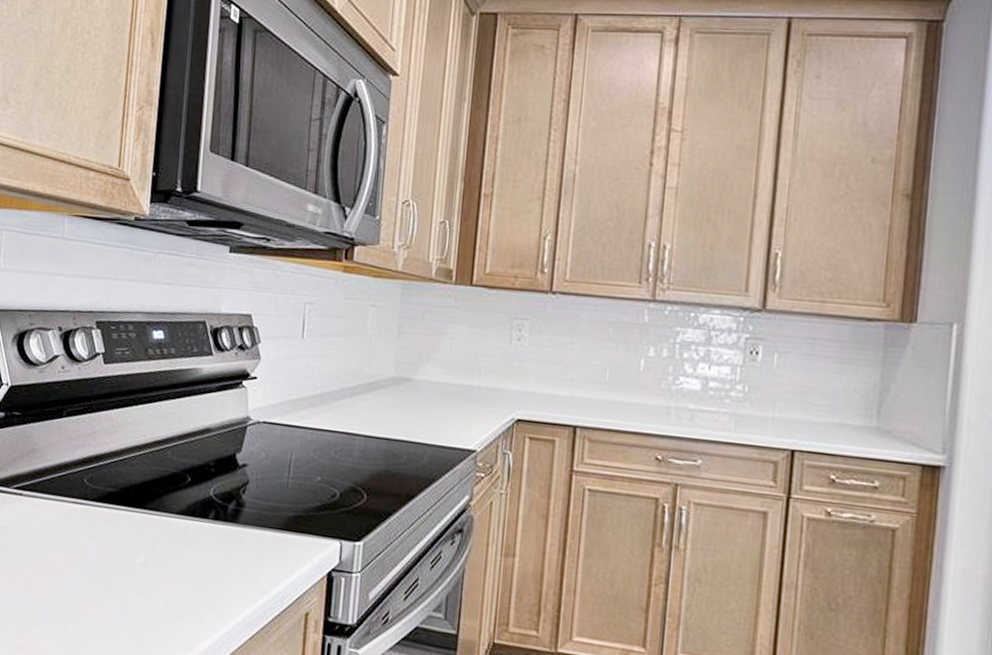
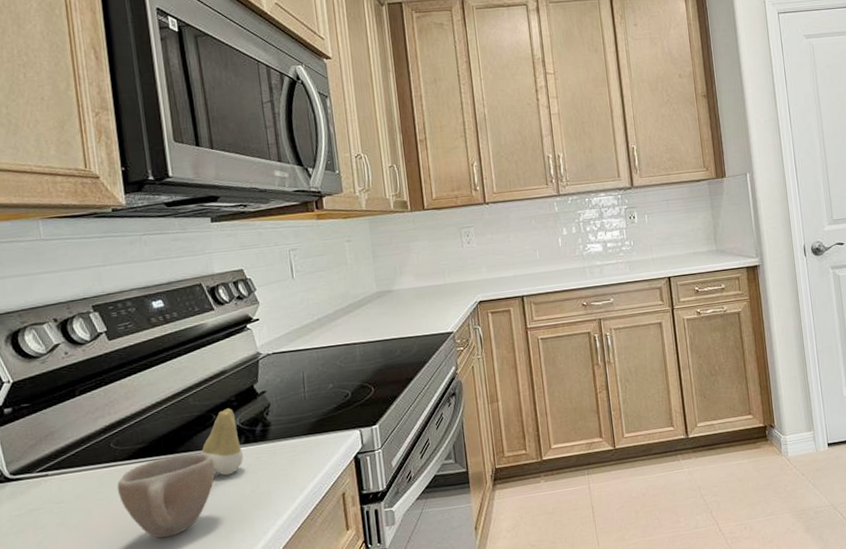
cup: none [80,509,179,601] -> present [117,452,215,539]
tooth: none [168,472,210,551] -> present [201,408,244,476]

